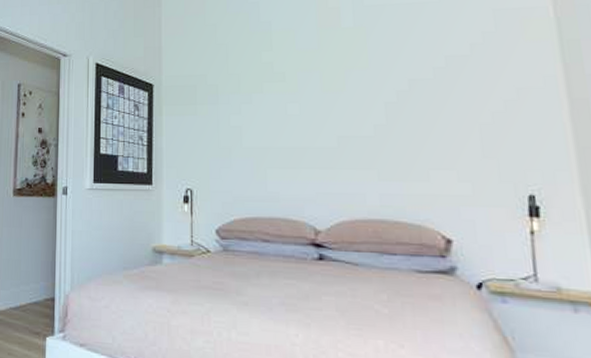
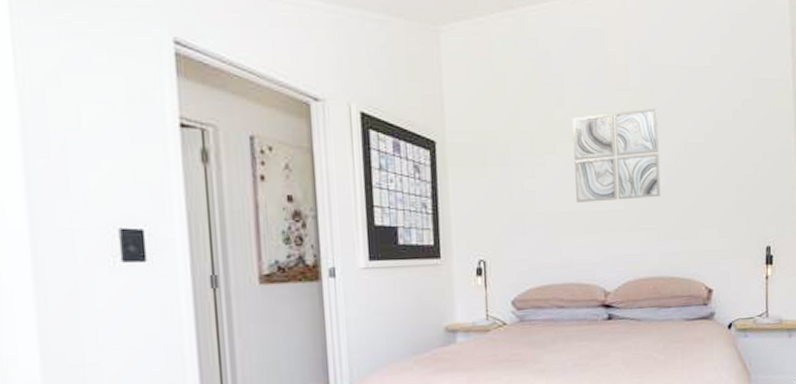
wall art: none [280,46,380,139] -> present [572,108,661,203]

